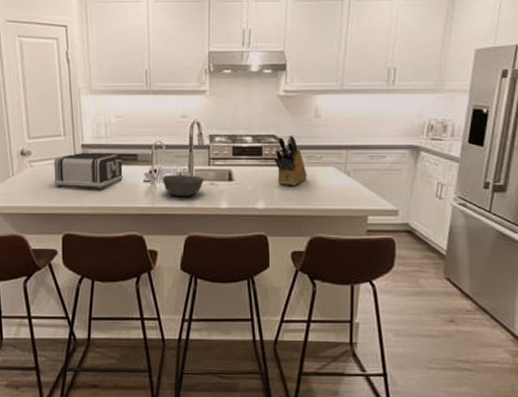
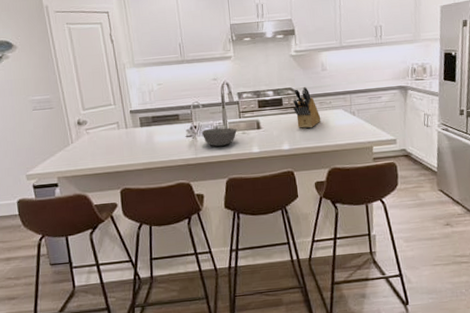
toaster: present [54,152,123,189] -> none [107,115,168,149]

